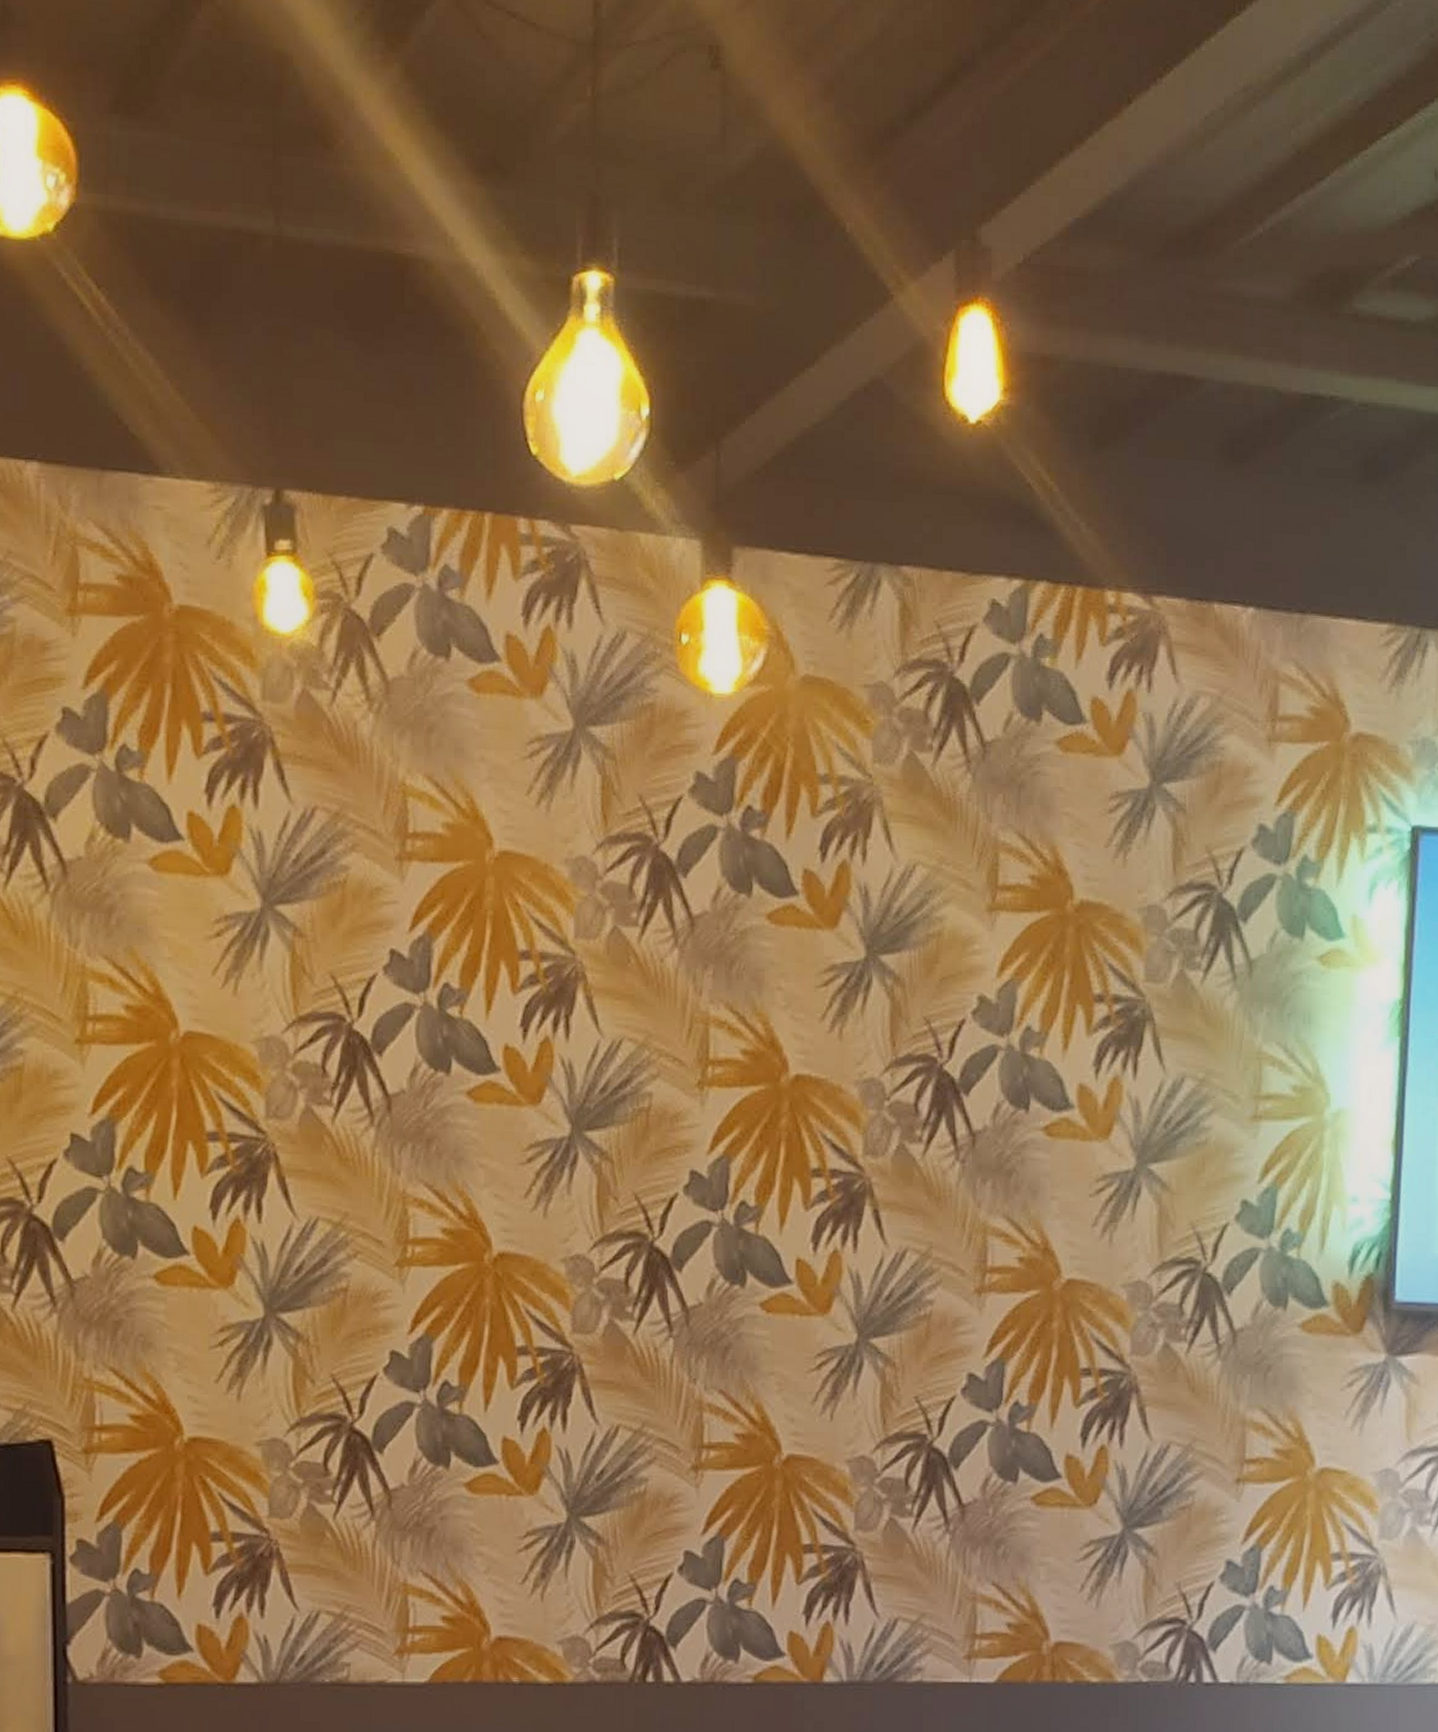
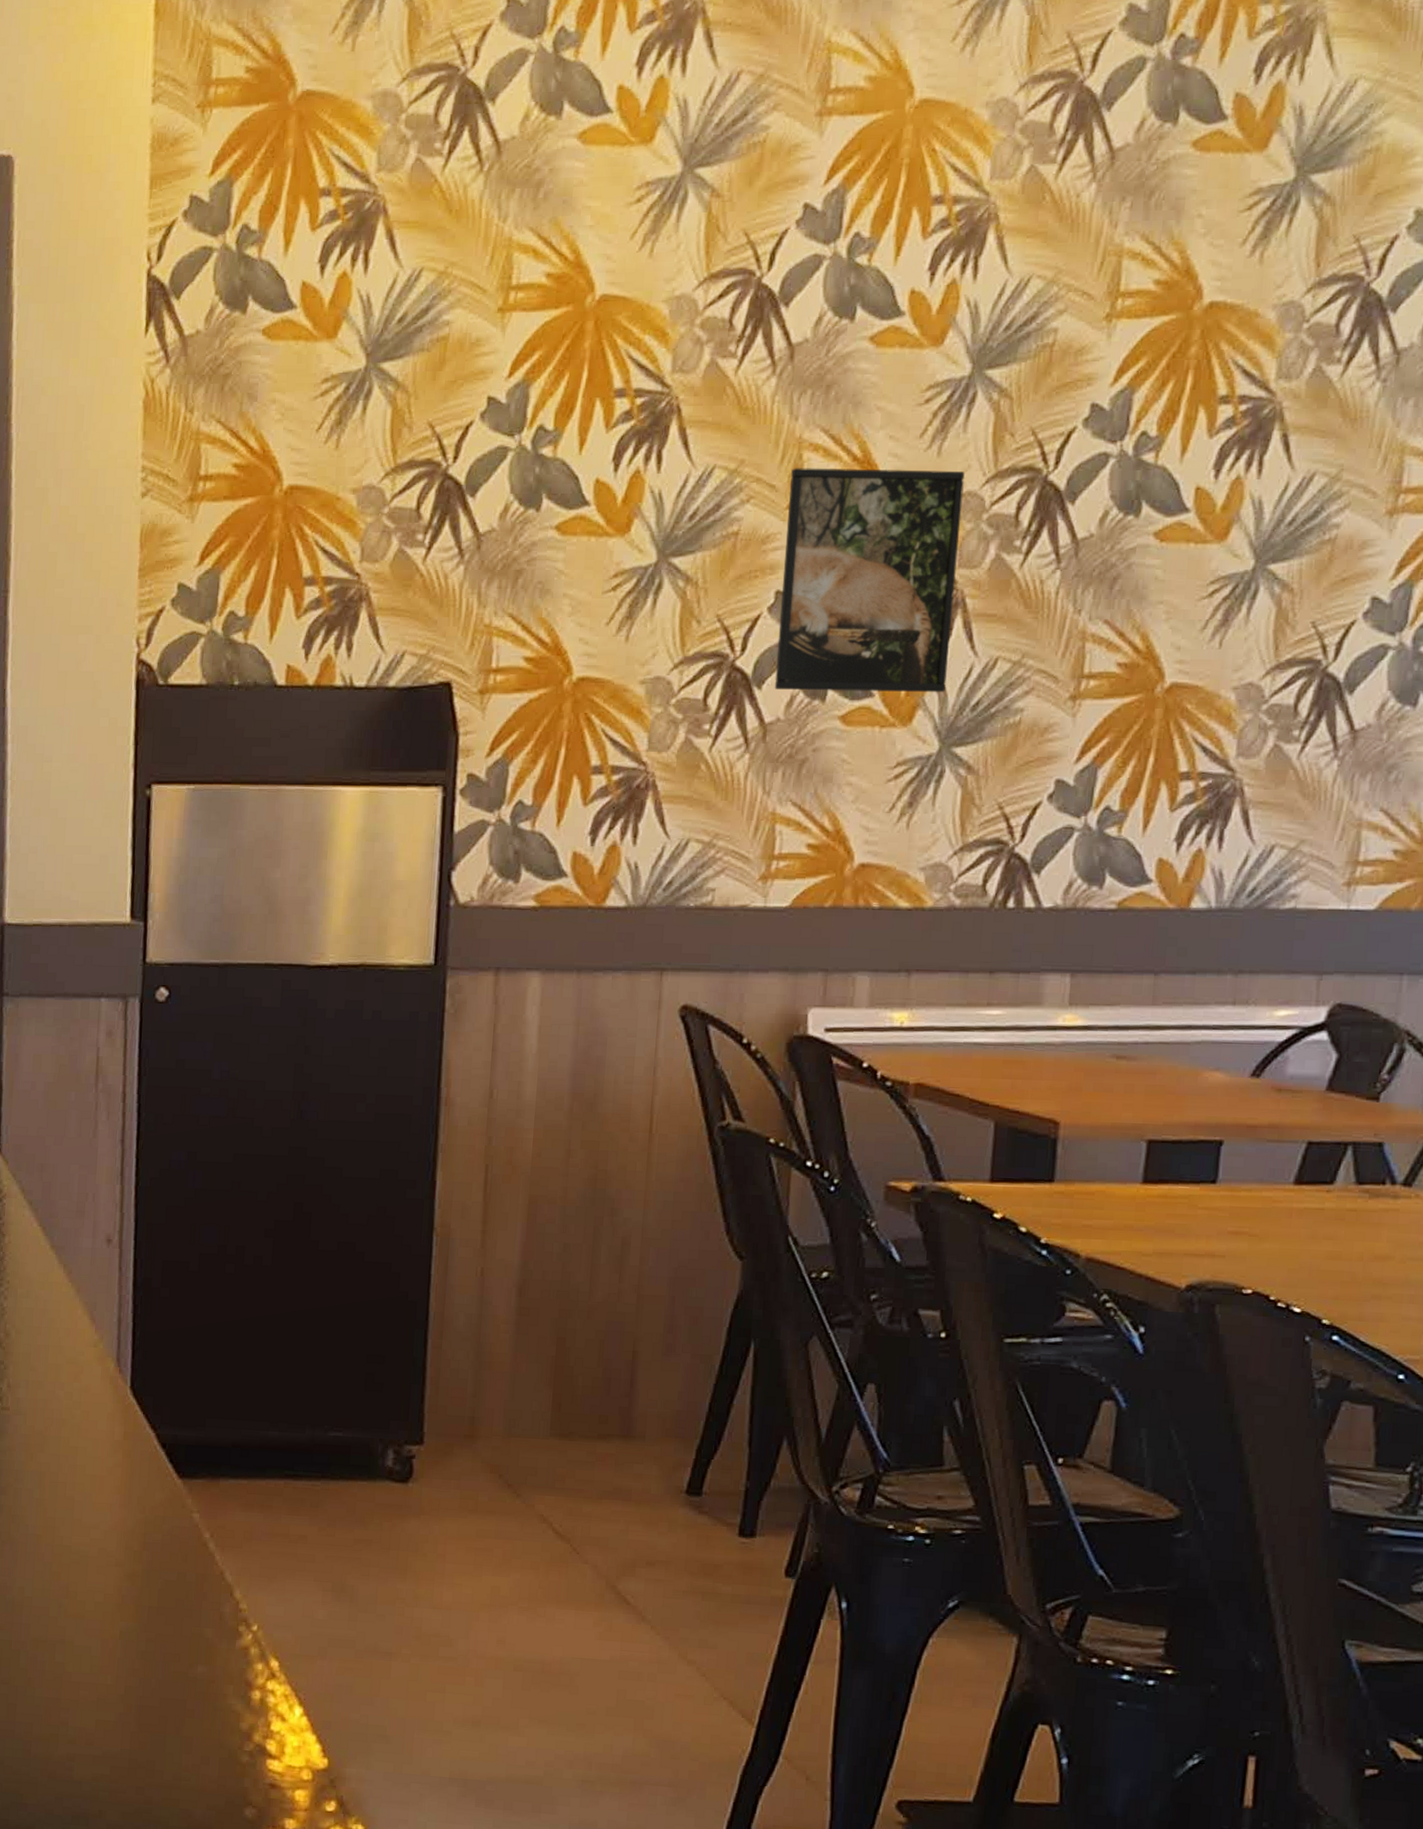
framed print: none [396,1223,572,1461] -> present [774,468,965,693]

